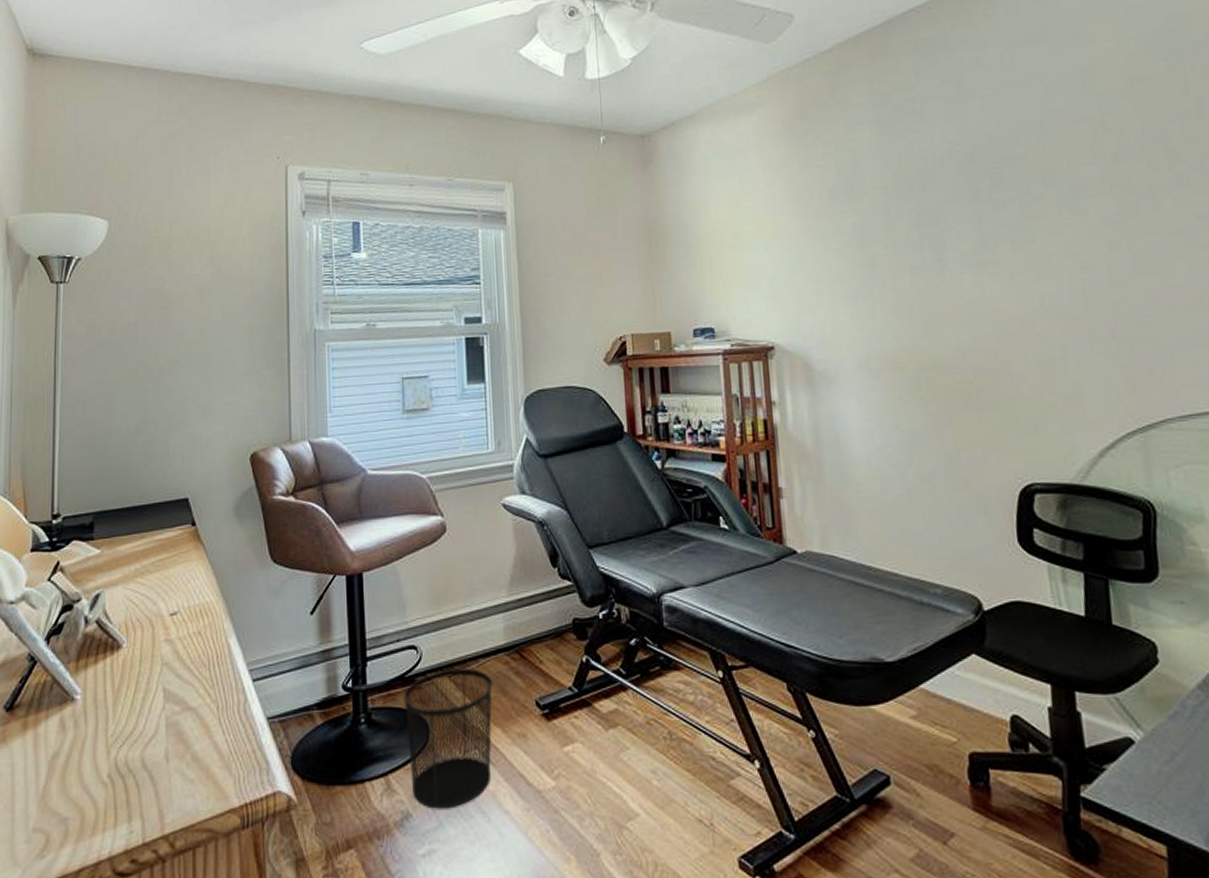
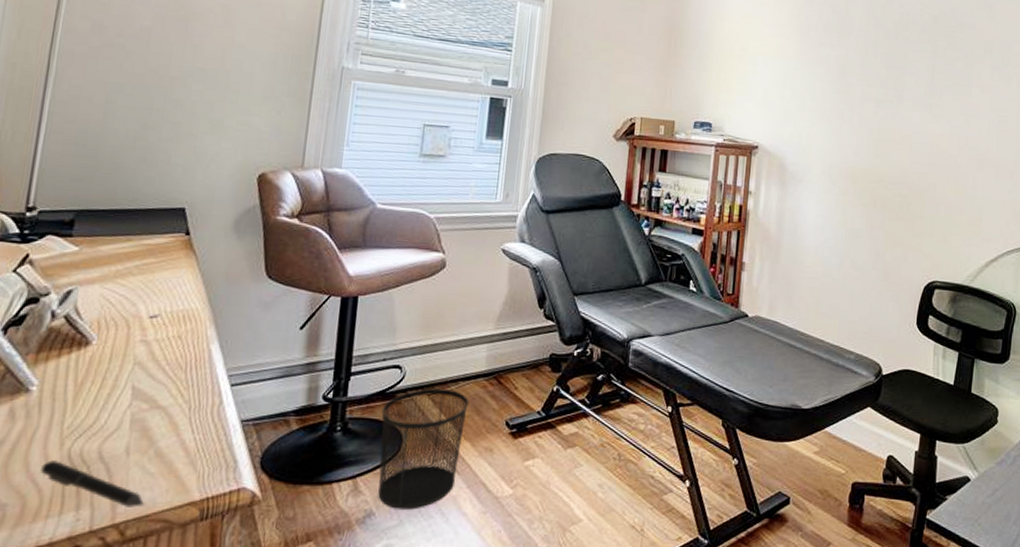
pen: none [92,770,189,817] -> present [39,460,145,508]

